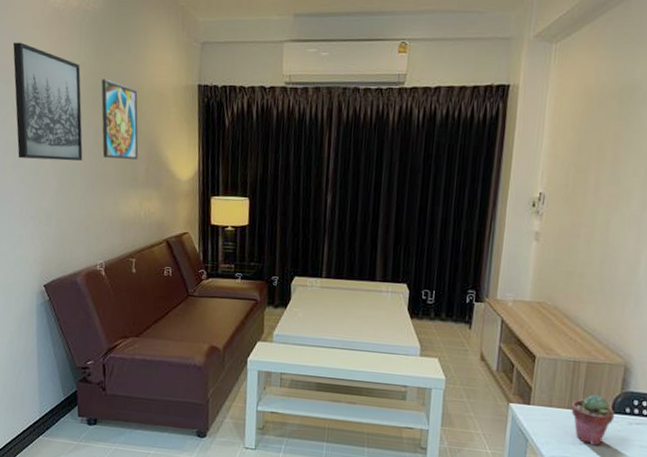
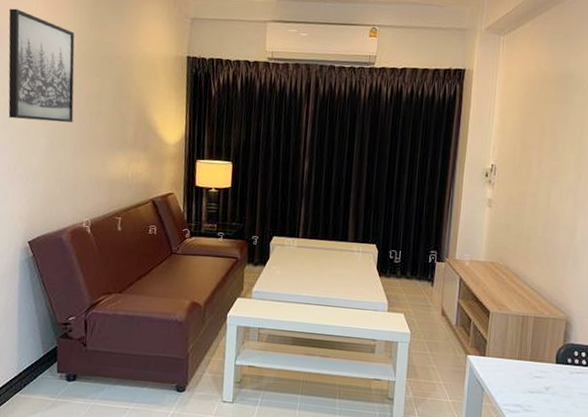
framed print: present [101,79,139,160] -> none [93,46,130,123]
potted succulent: present [571,394,615,446] -> none [521,346,559,394]

